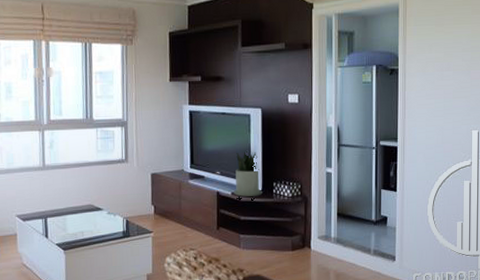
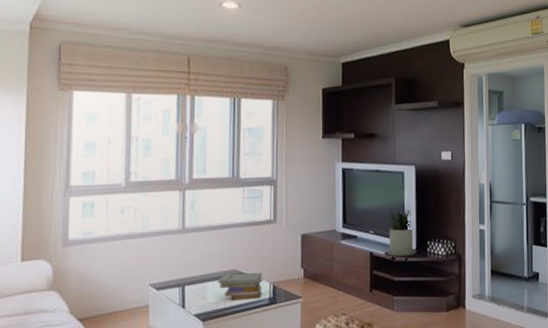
books: none [75,207,117,233] -> present [217,272,263,301]

